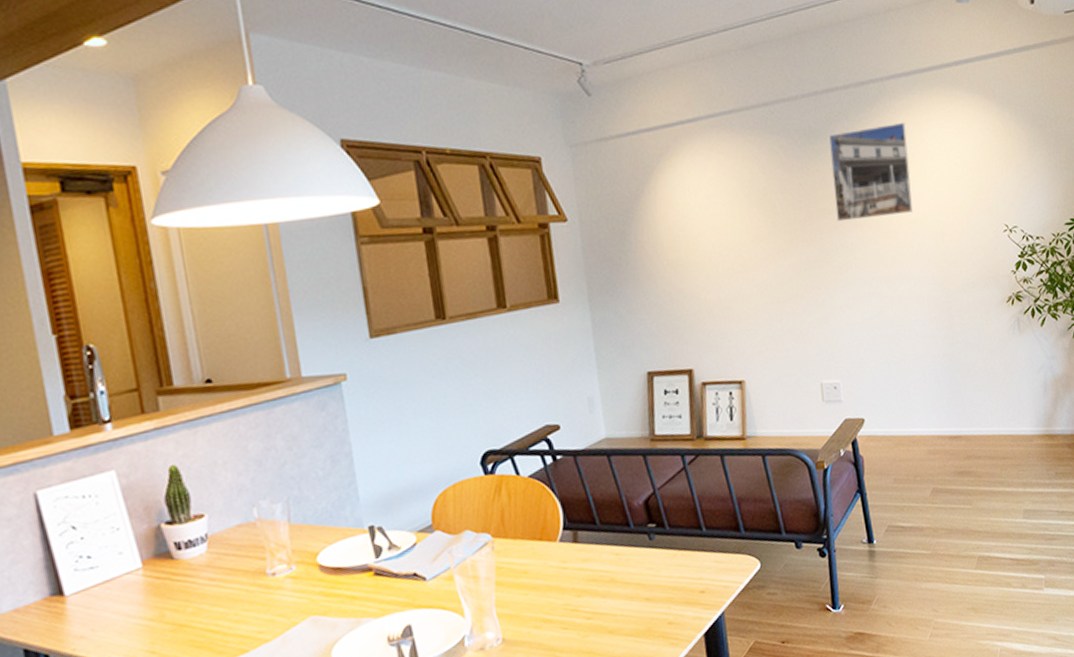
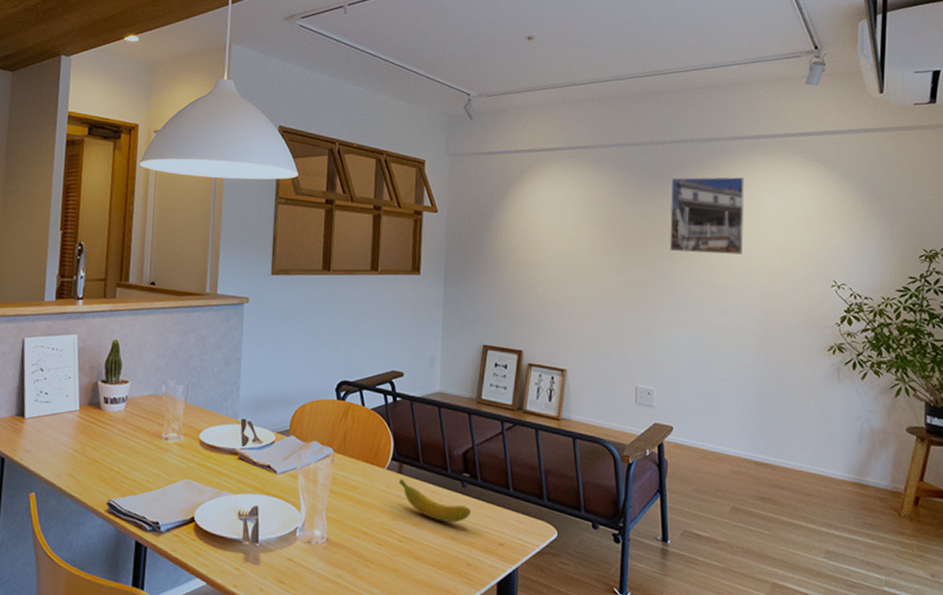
banana: none [575,548,664,585] -> present [398,479,471,522]

